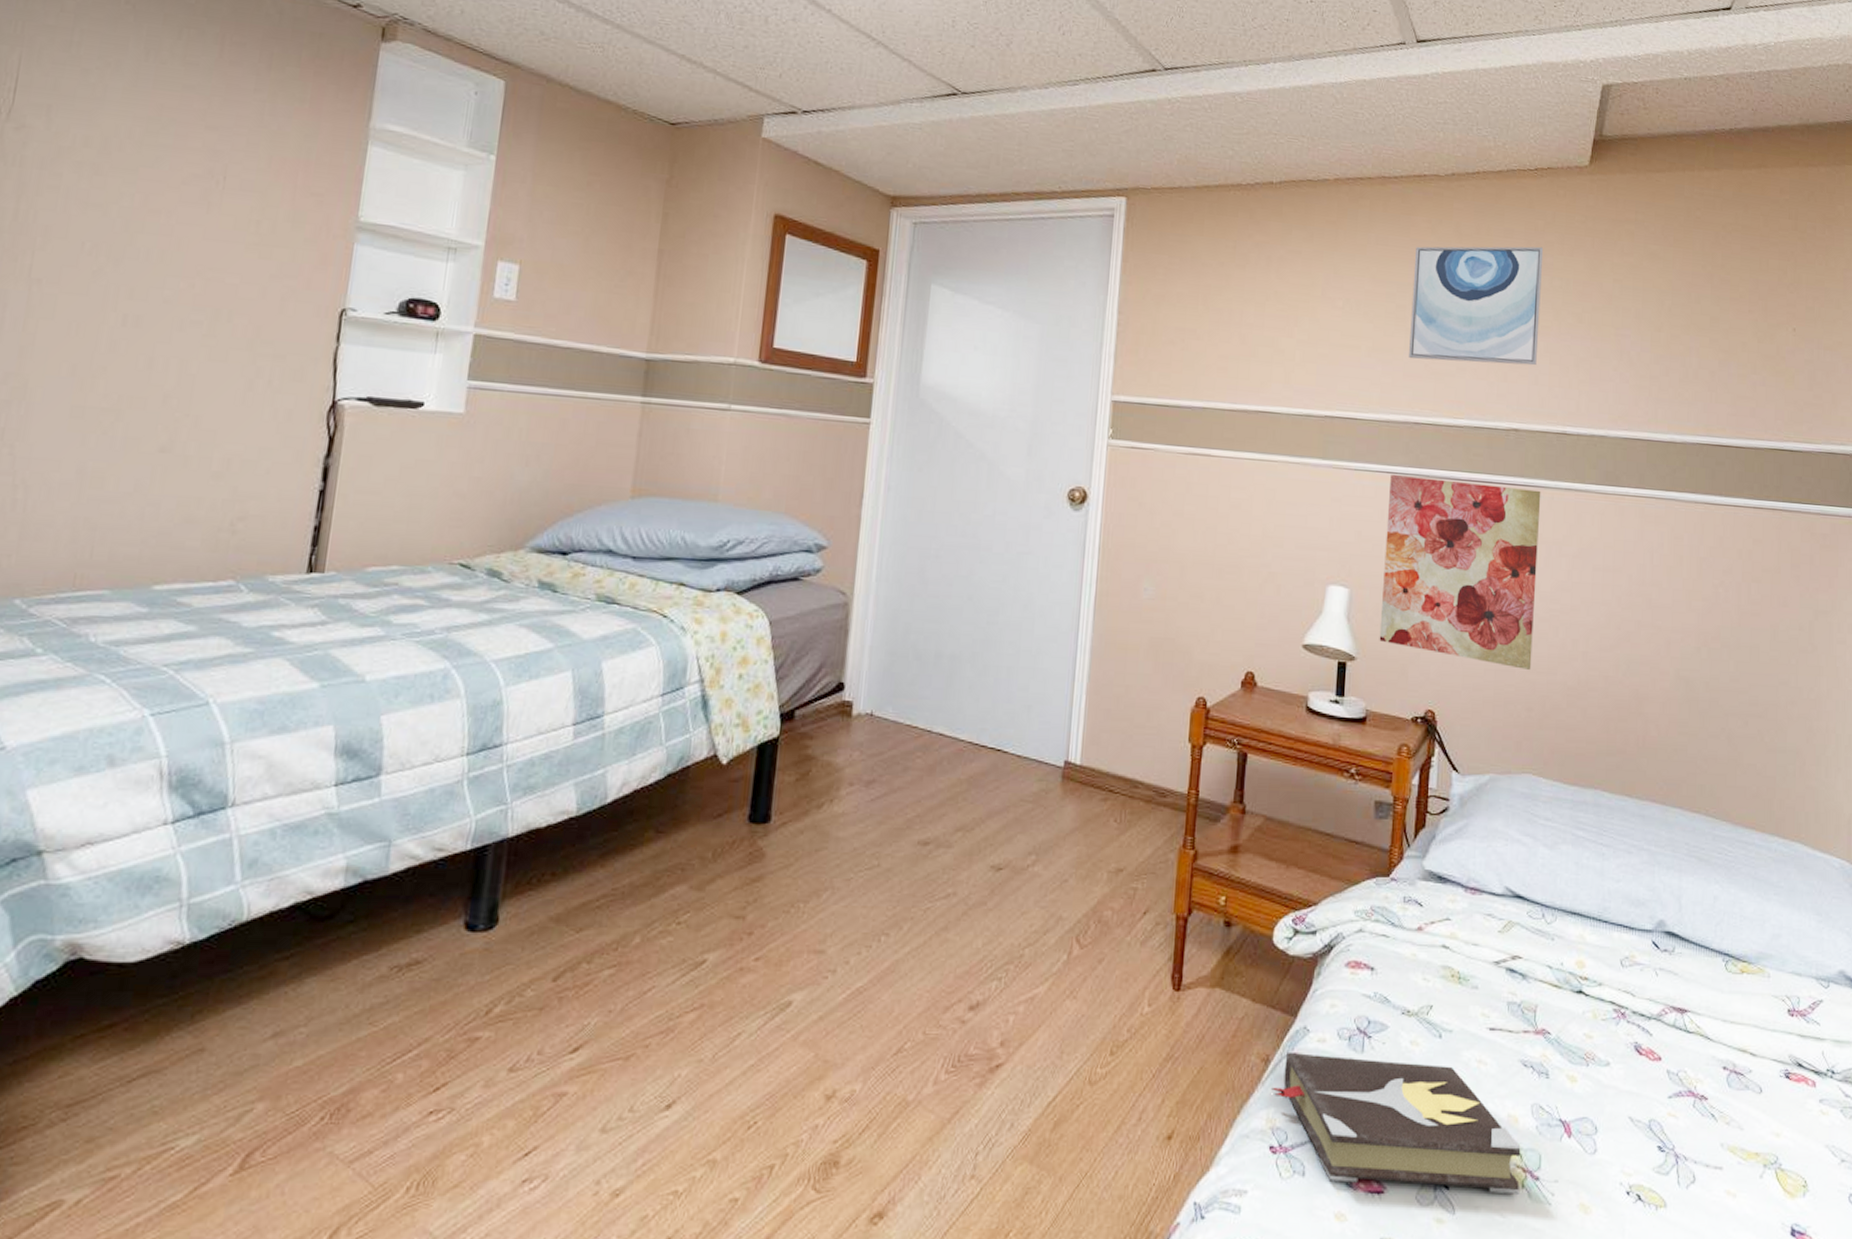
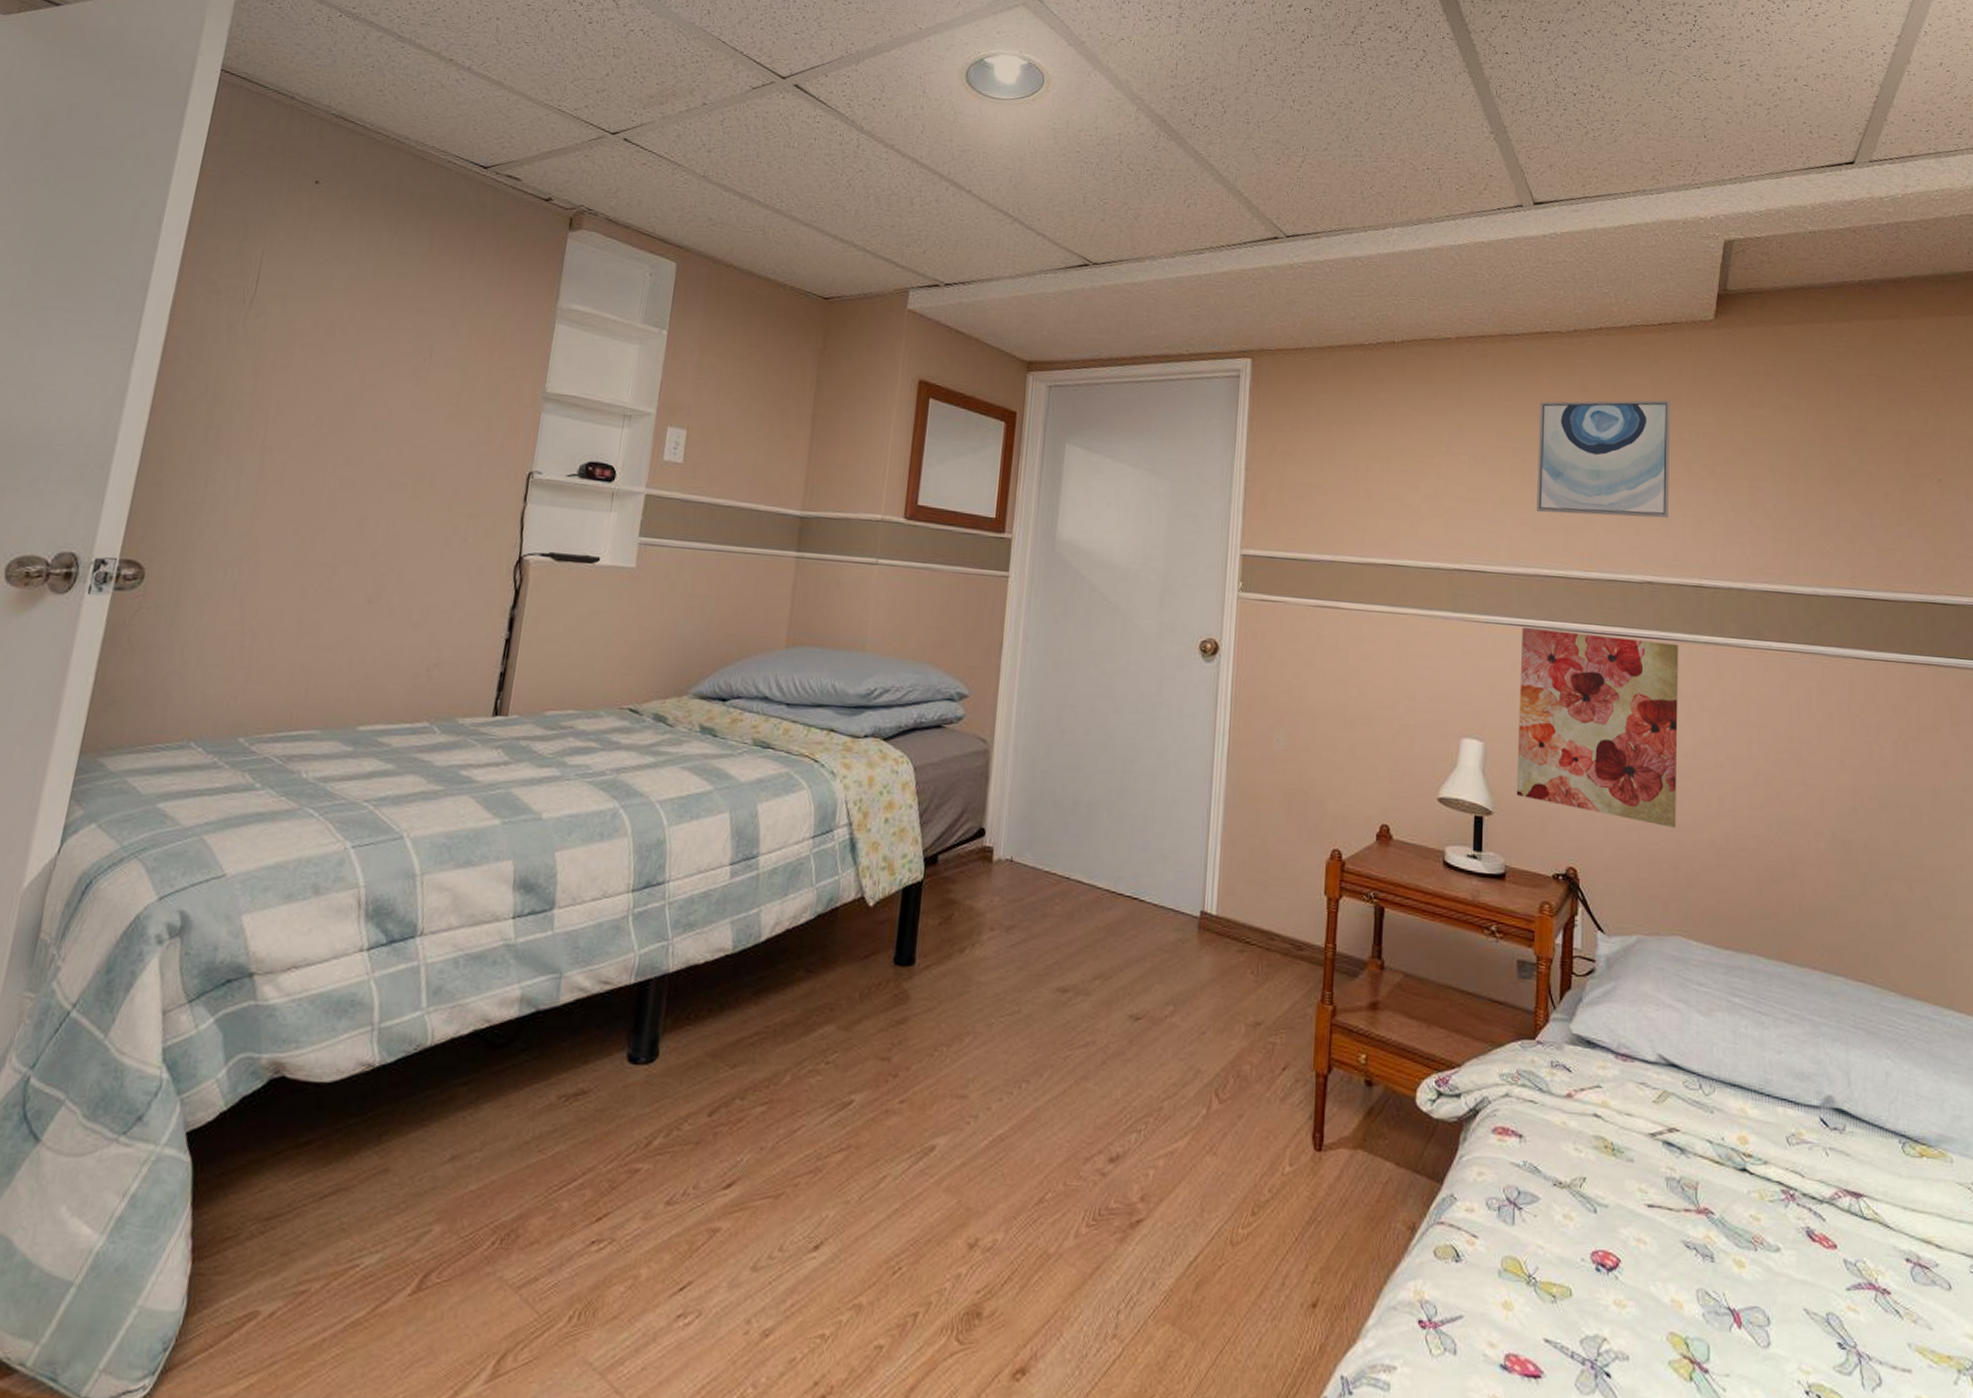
hardback book: present [1270,1053,1521,1195] -> none [1417,1222,1687,1387]

